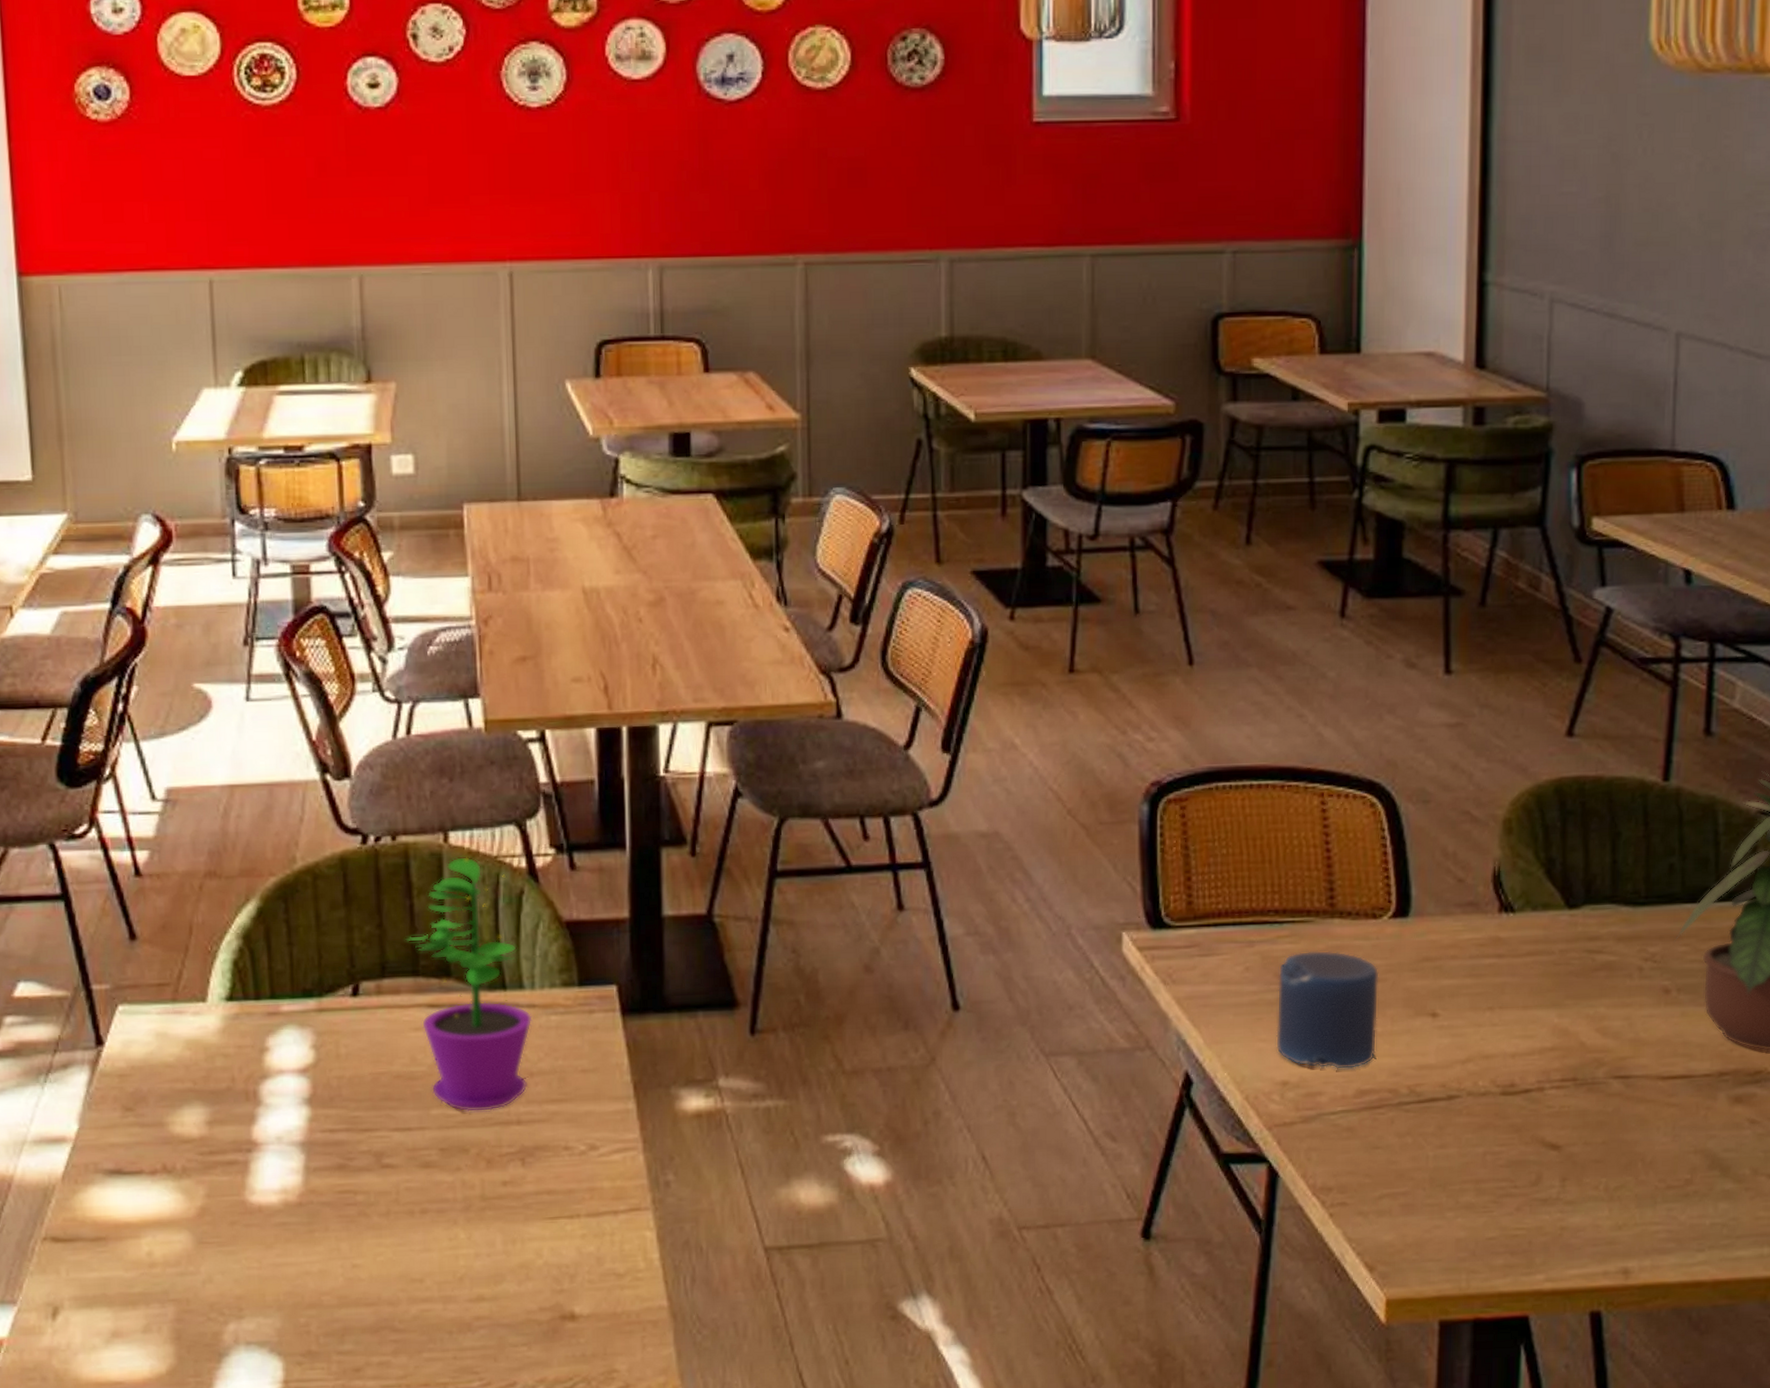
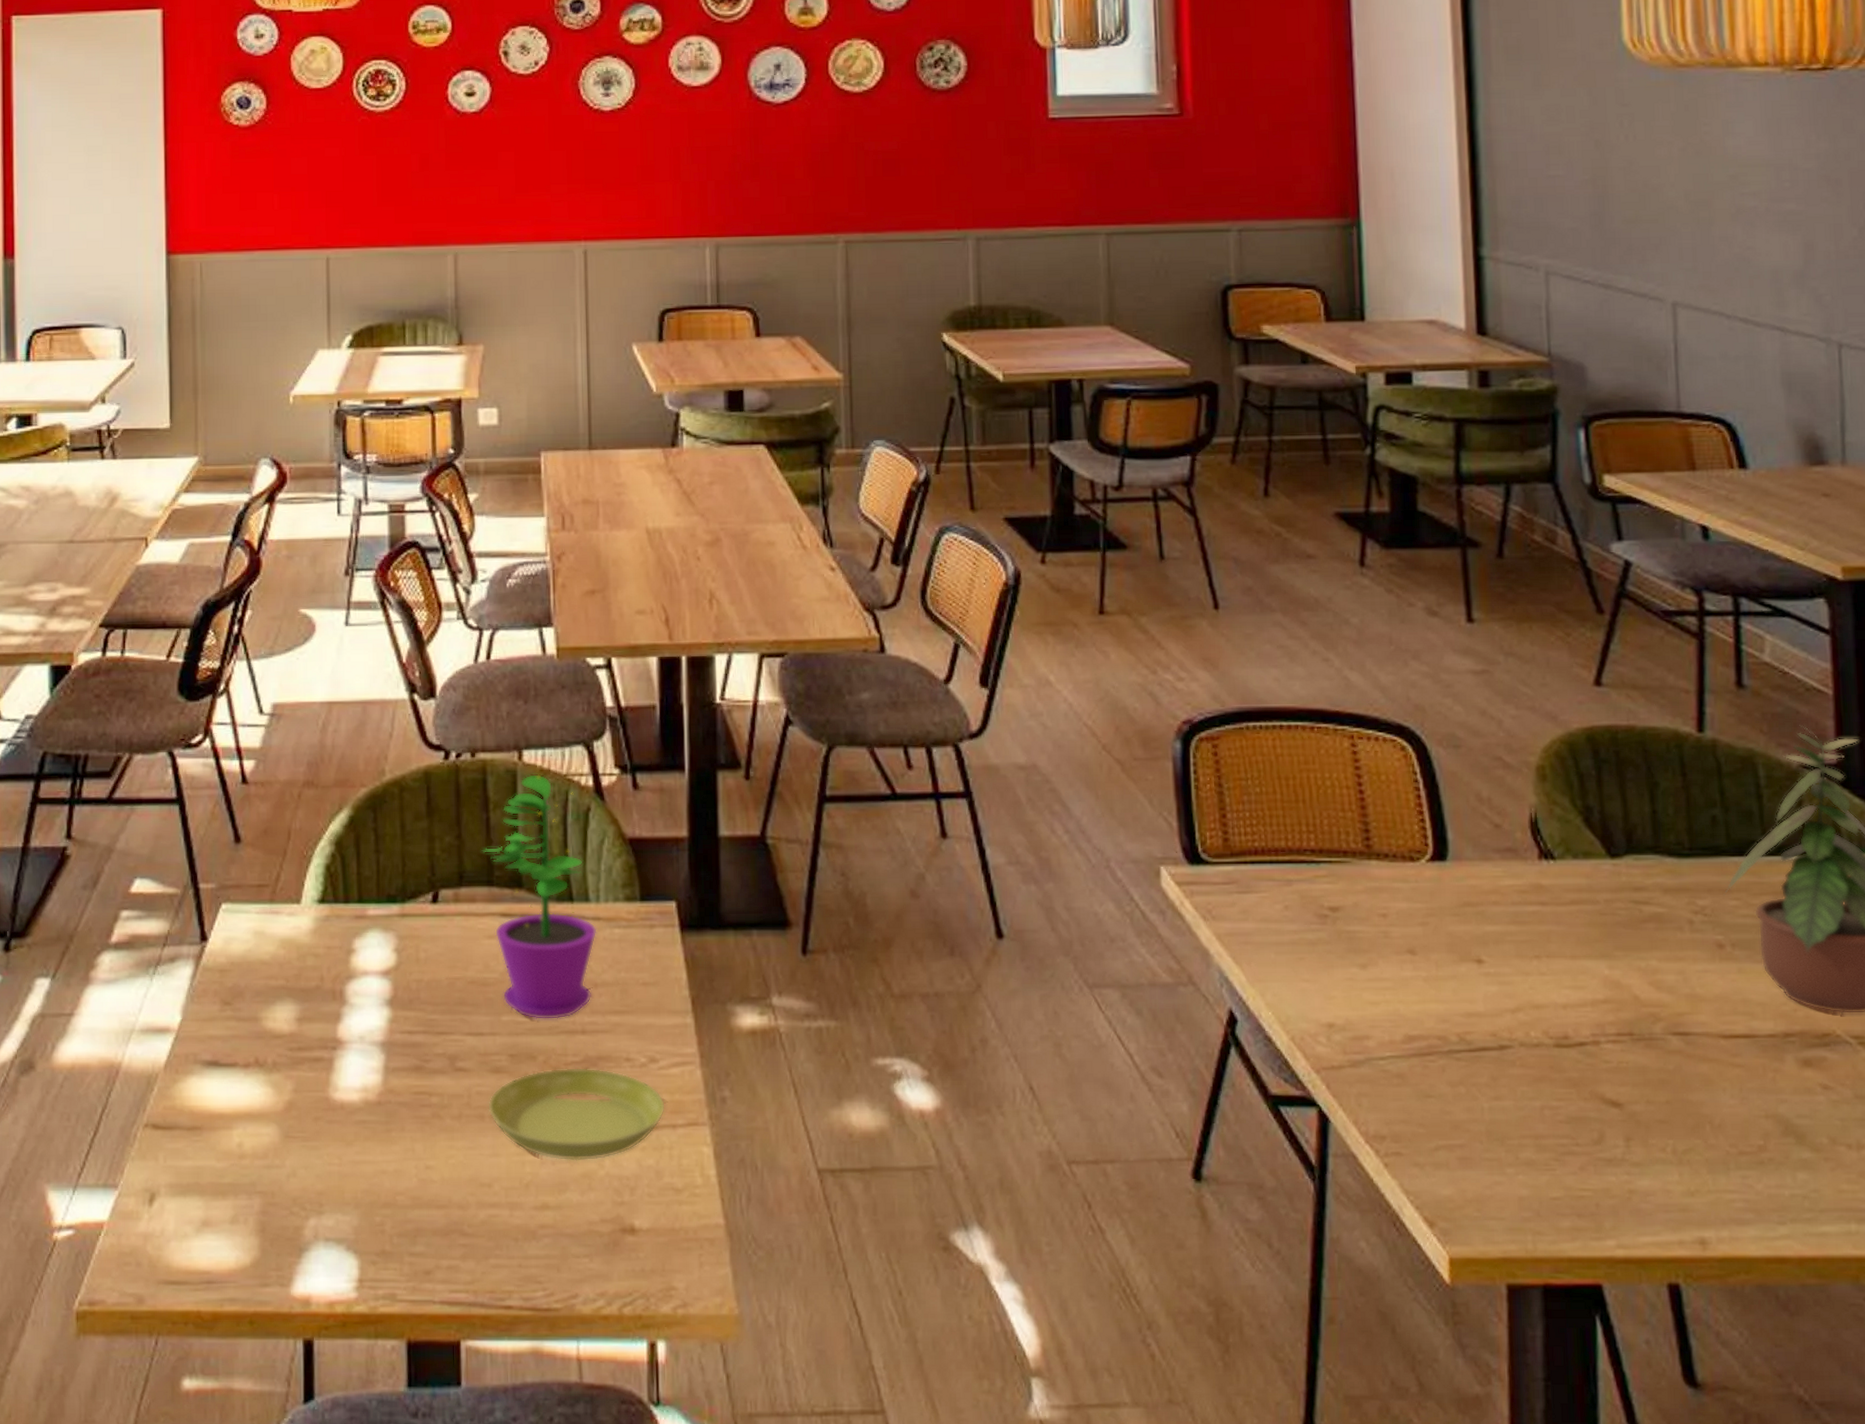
saucer: none [418,1158,606,1253] -> present [488,1068,665,1161]
candle: present [1276,950,1379,1070] -> none [1318,891,1423,1014]

